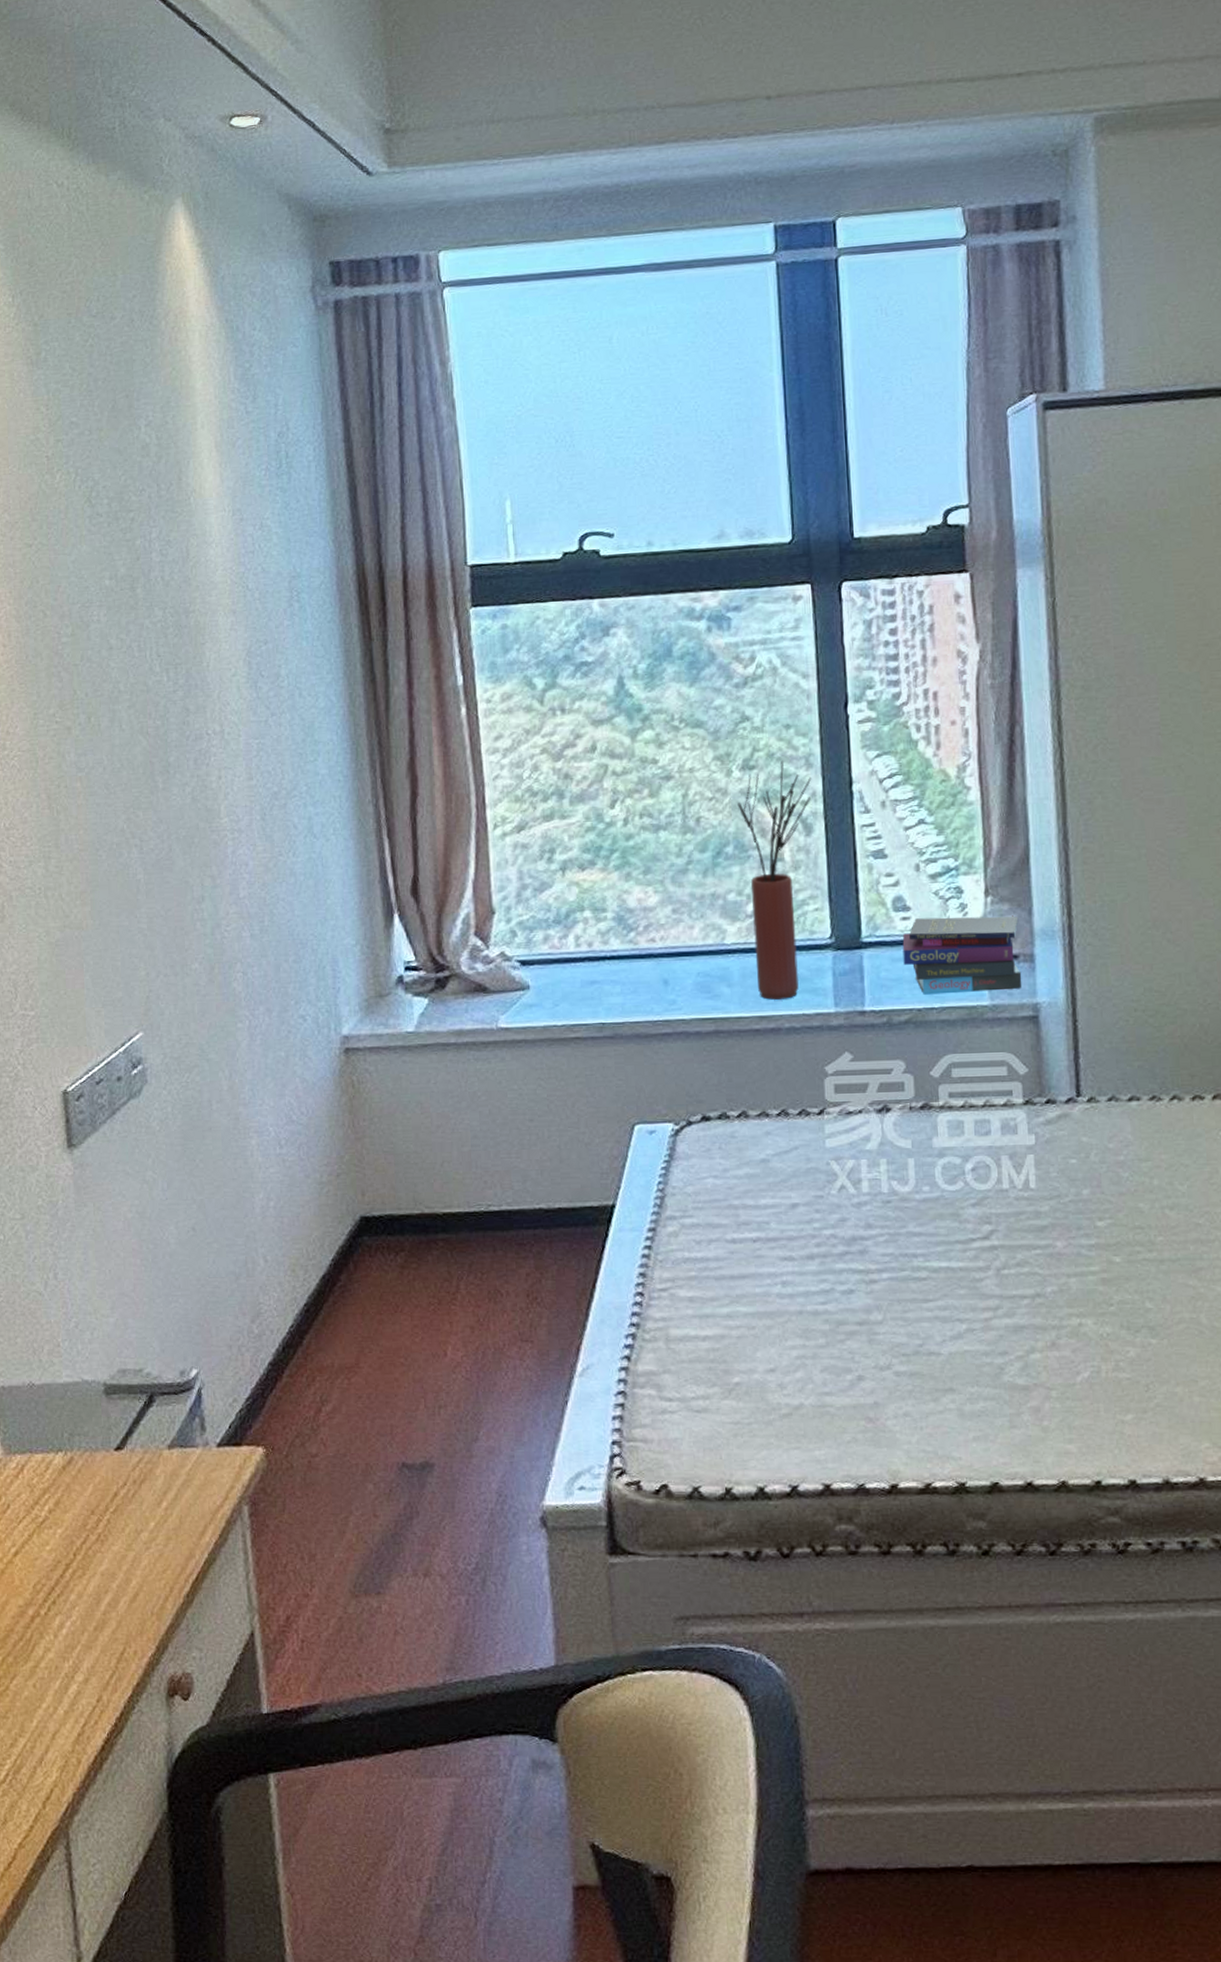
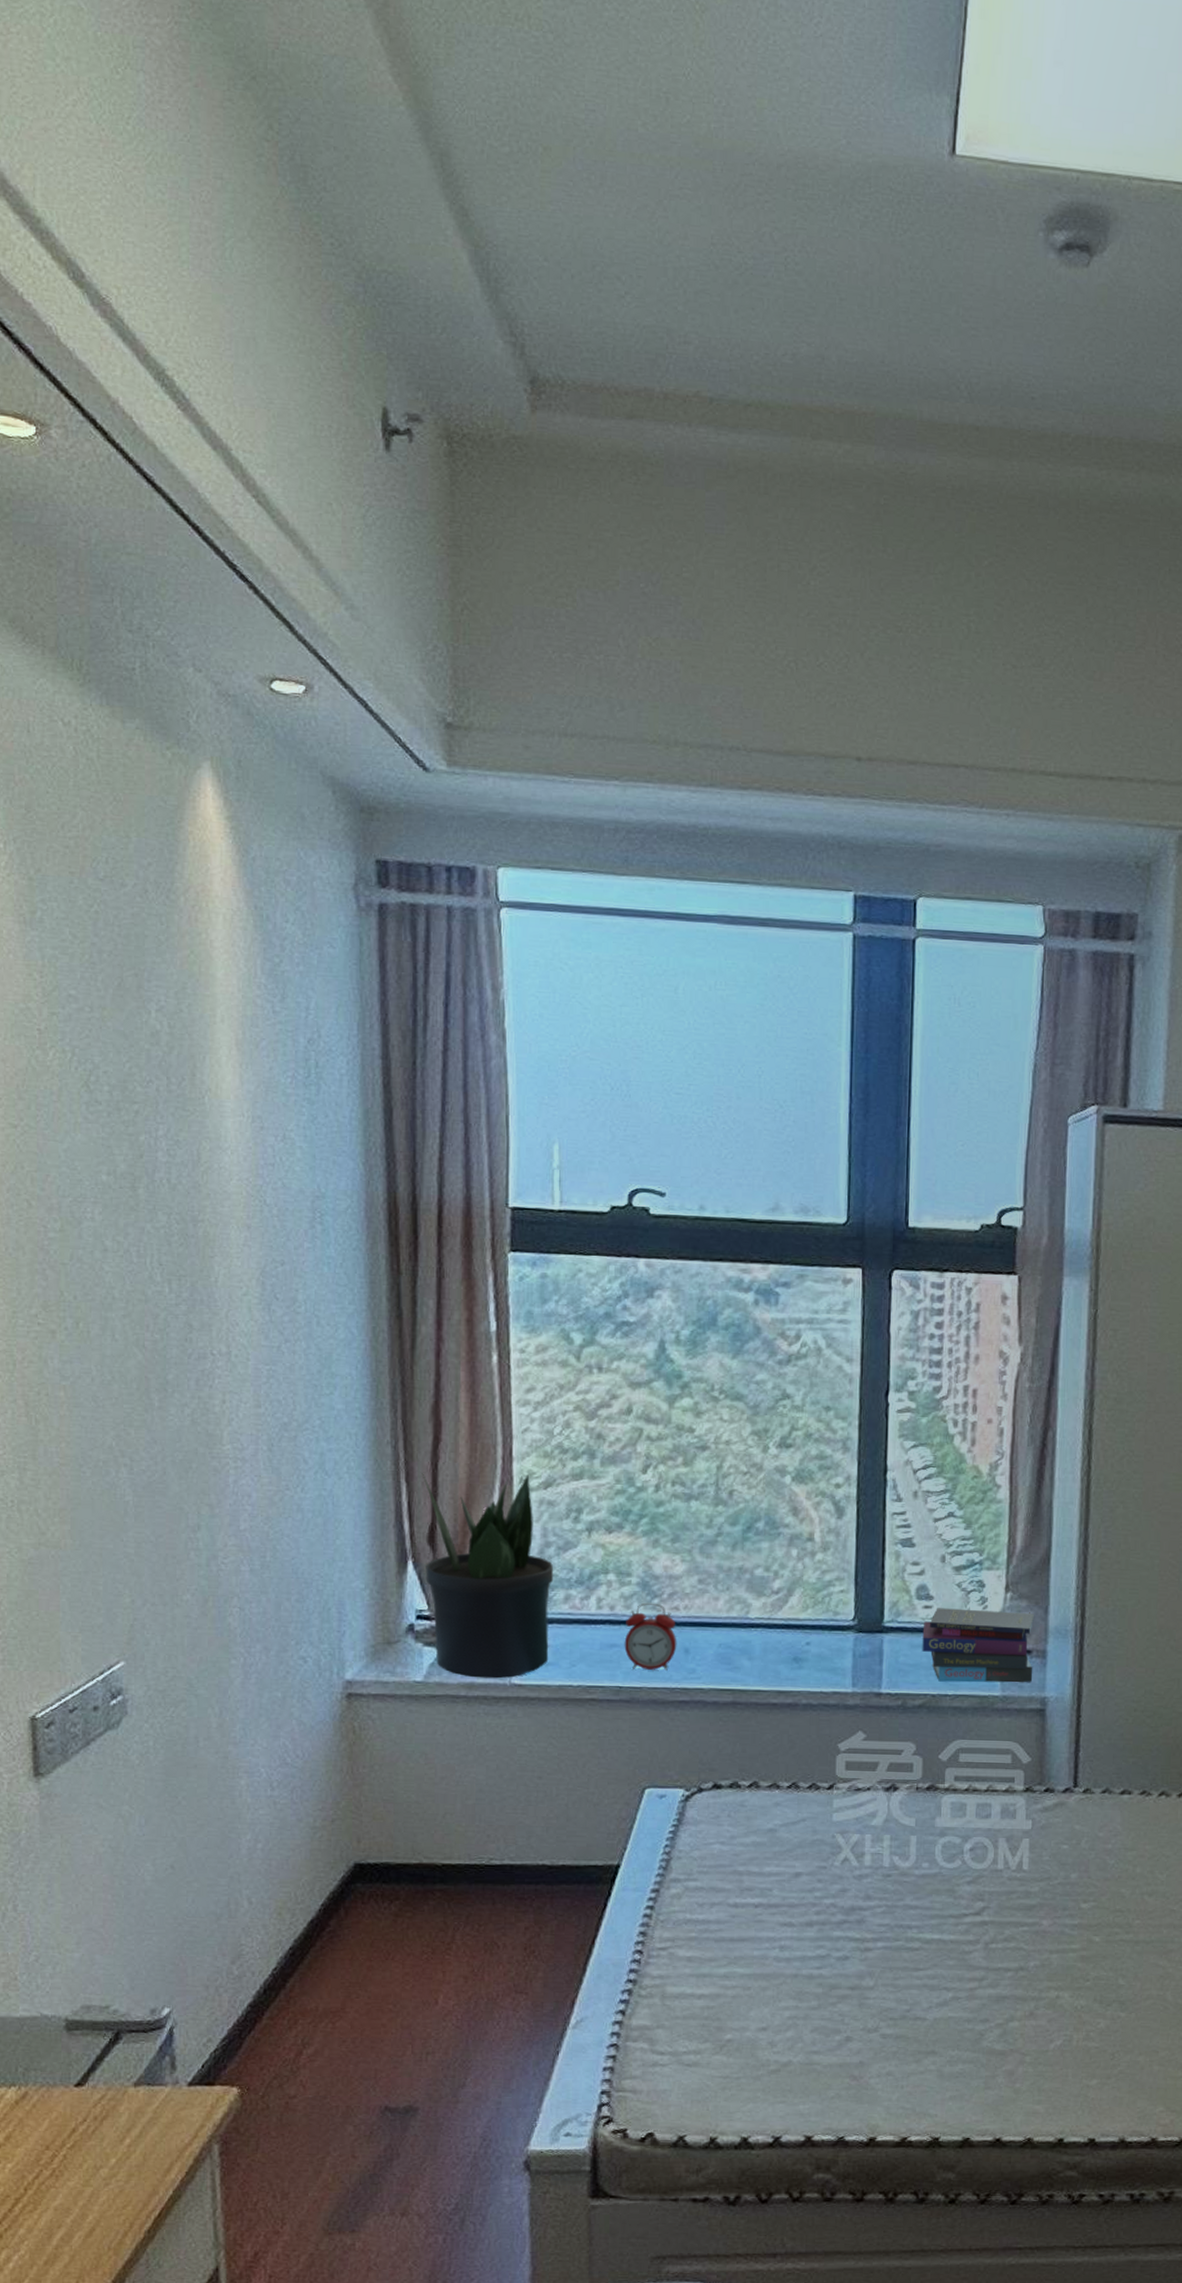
planter: none [402,820,532,1025] -> present [421,1473,554,1679]
alarm clock: none [604,936,656,1005] -> present [624,1602,677,1670]
vase: present [737,760,812,1000] -> none [772,1441,848,1676]

